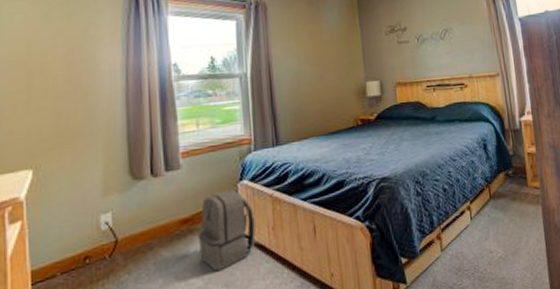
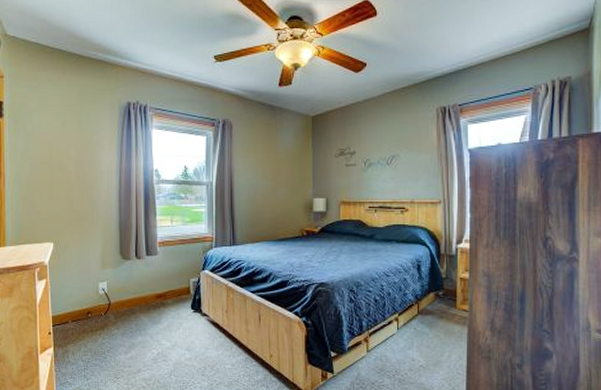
backpack: present [197,189,256,272] -> none [168,276,212,338]

